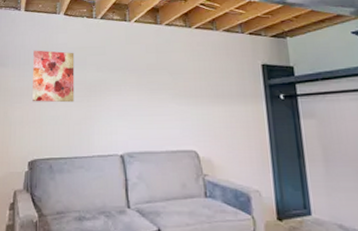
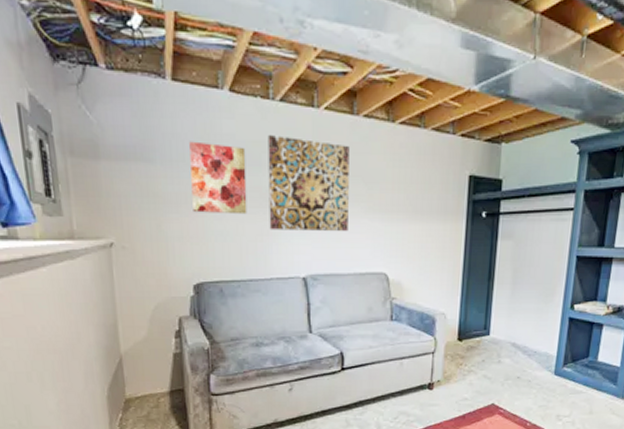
wall art: none [91,42,159,115] -> present [267,135,349,231]

